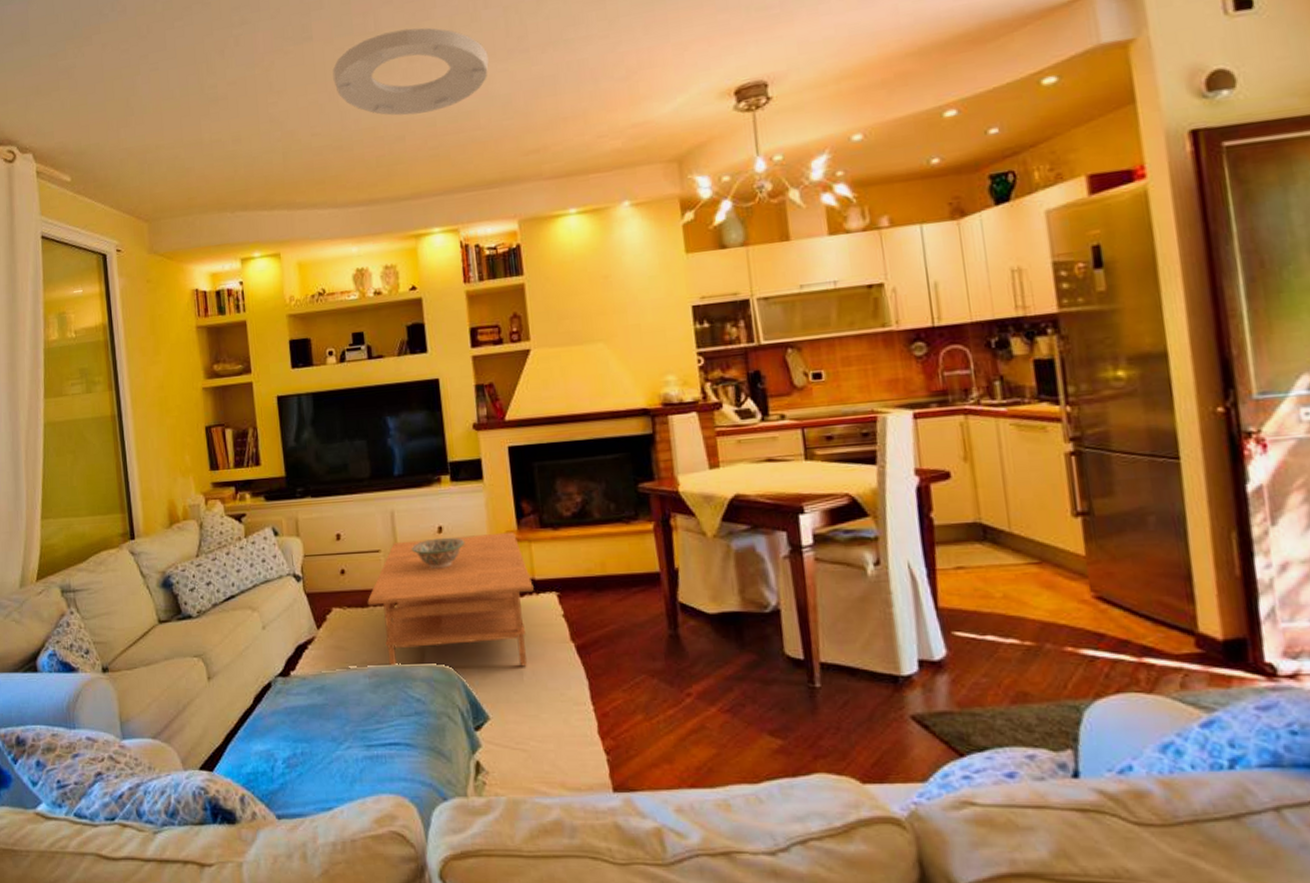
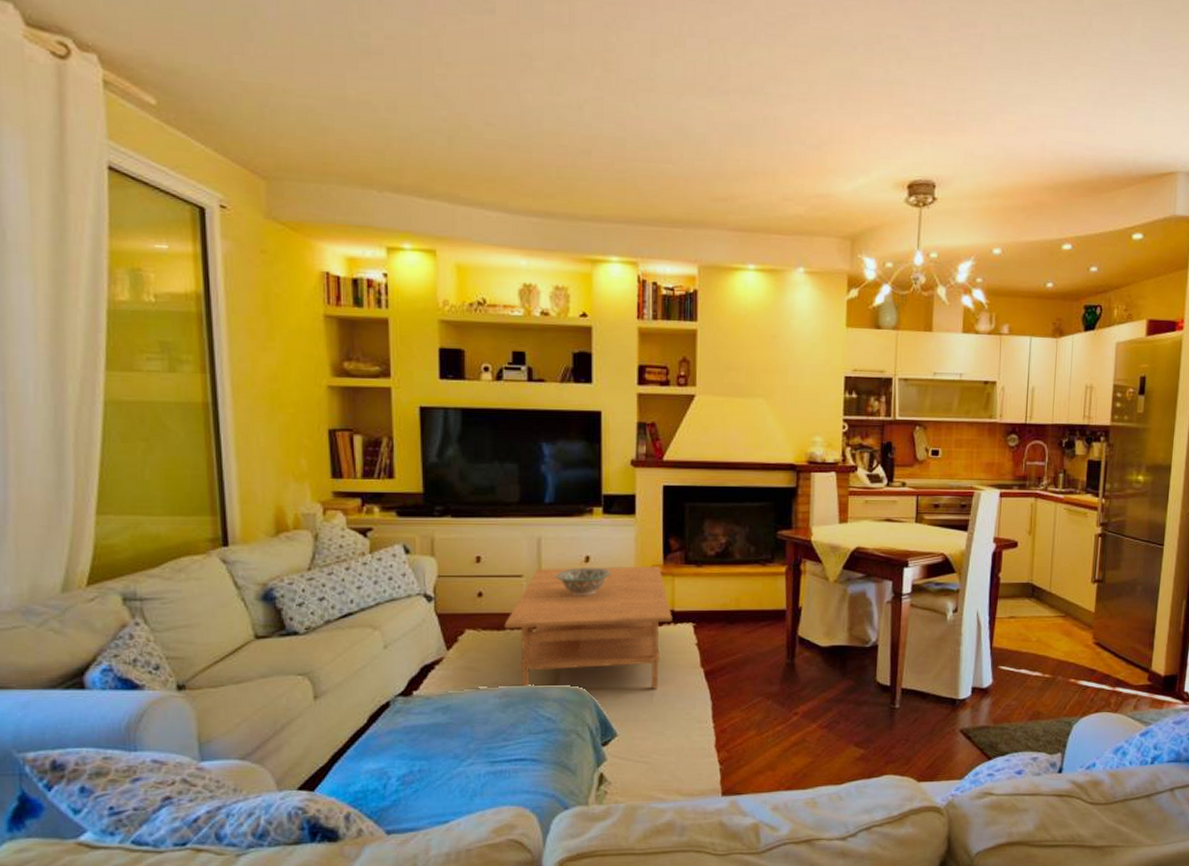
ceiling light: present [332,27,489,116] -> none [516,30,688,132]

